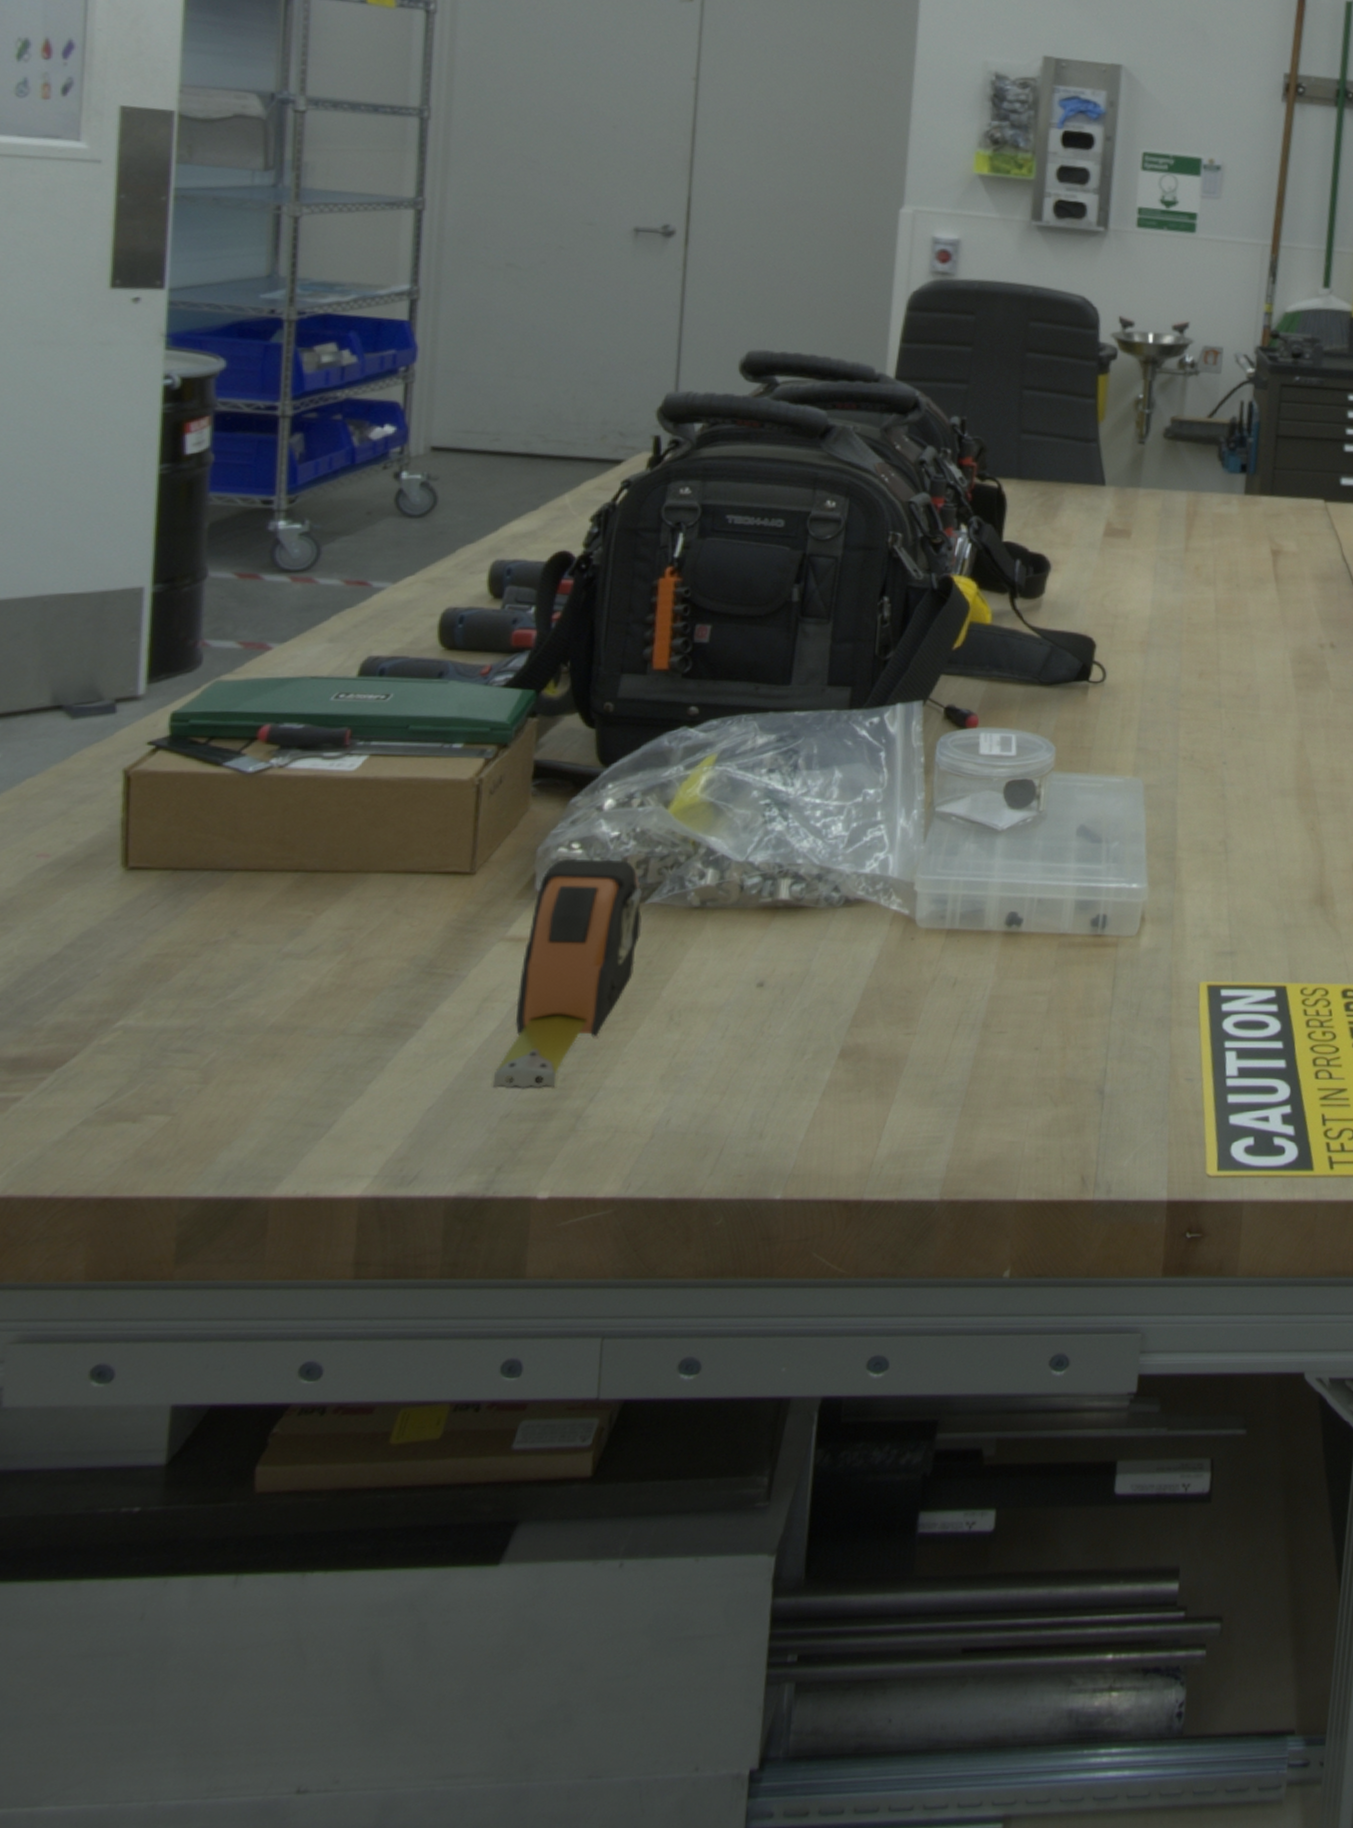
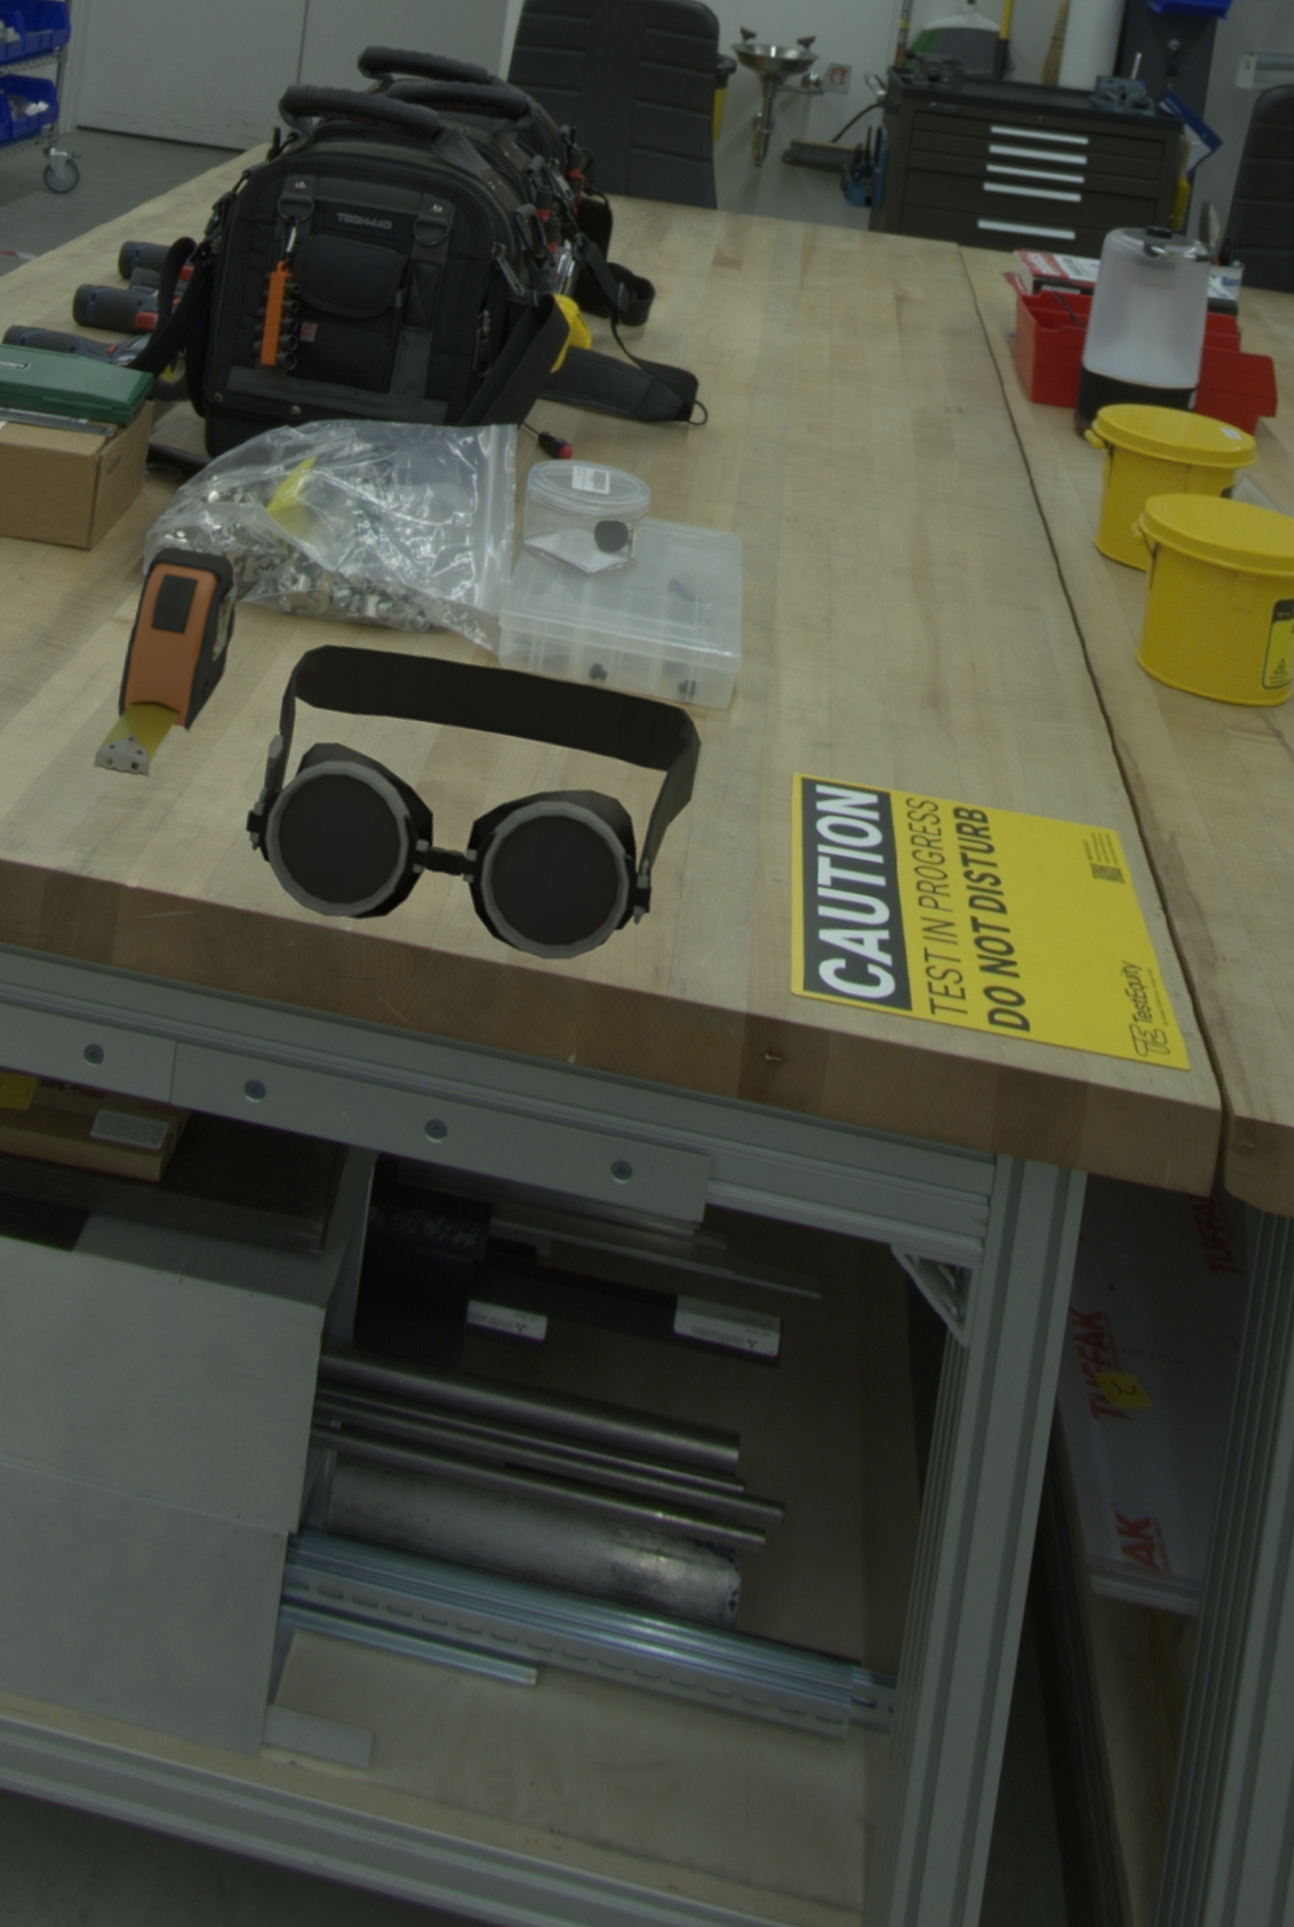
goggles: none [664,928,1115,1189] -> present [245,643,703,960]

